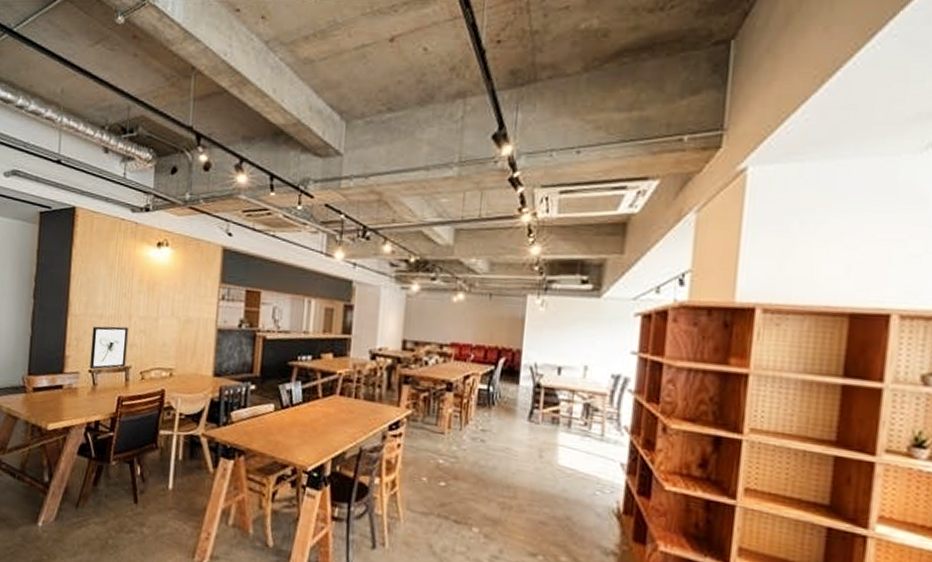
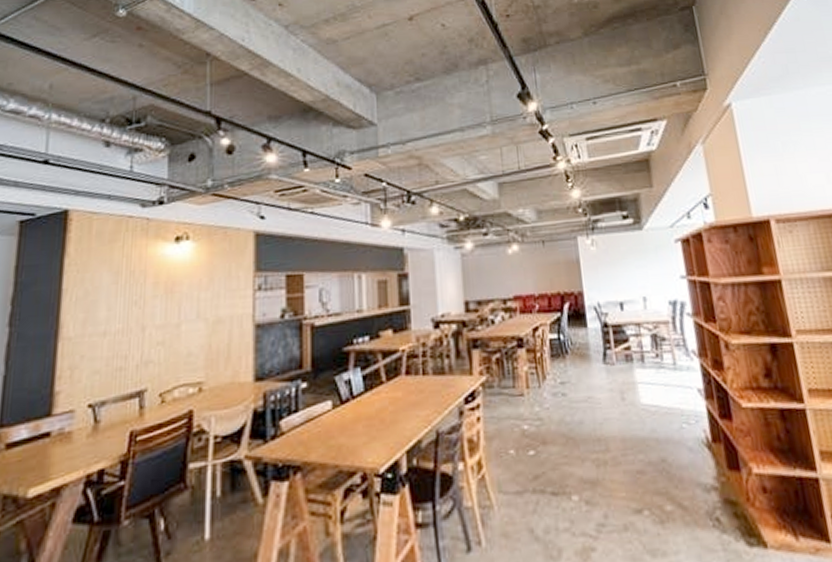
wall art: present [89,326,128,370] -> none [89,342,141,404]

